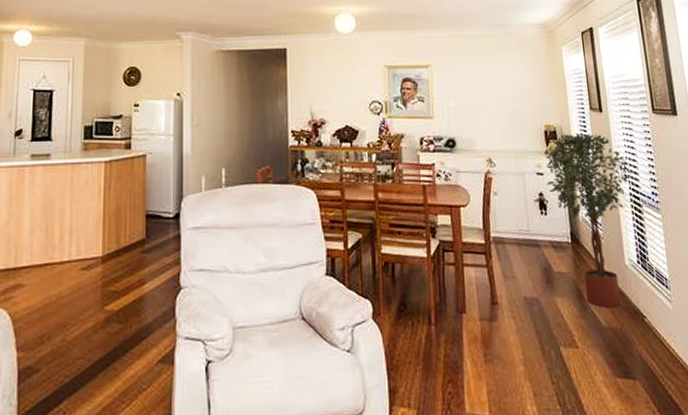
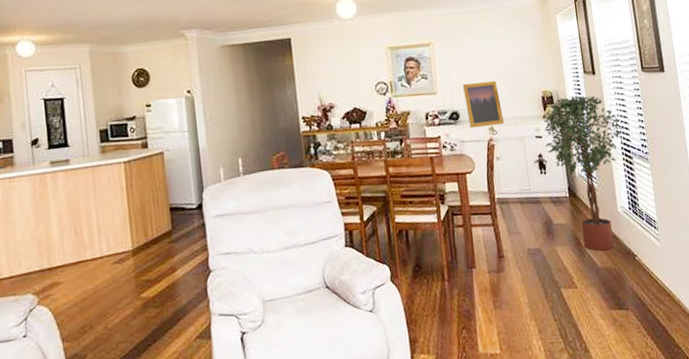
picture frame: none [460,109,503,158] -> present [462,80,504,129]

